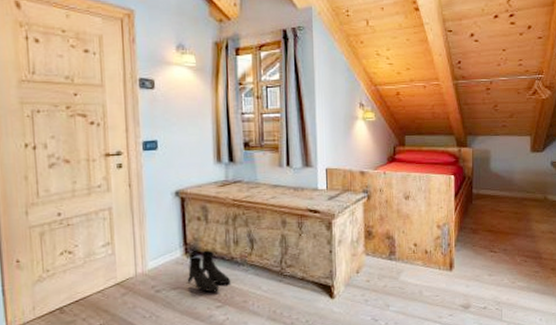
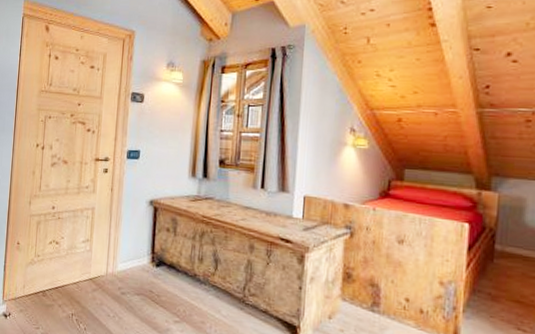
boots: present [187,250,231,293] -> none [150,262,192,306]

